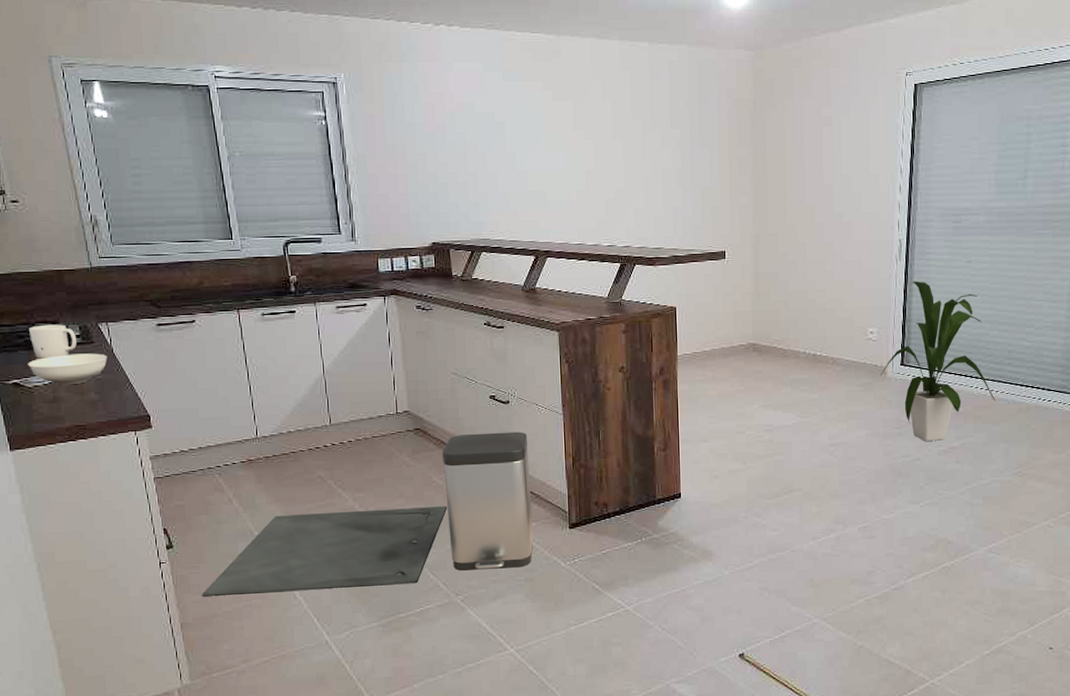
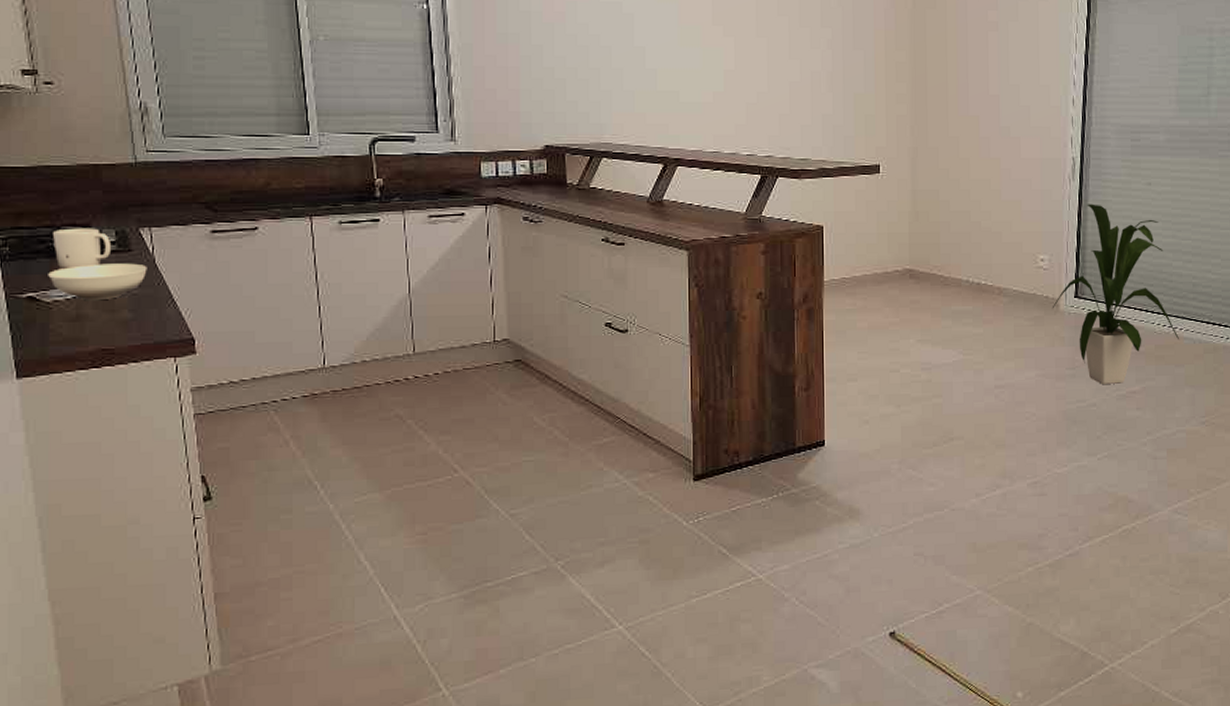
door mat: present [202,506,448,596] -> none [244,453,550,560]
pedal bin: present [441,431,534,571] -> none [545,365,651,530]

